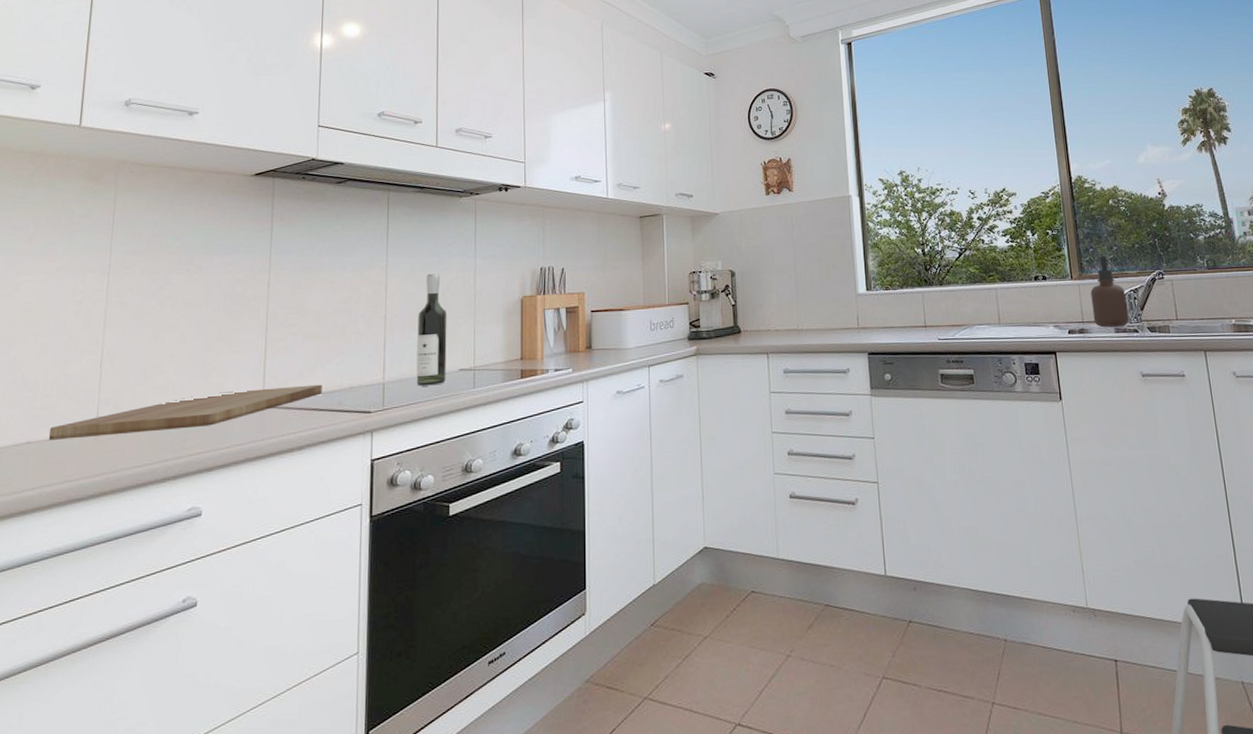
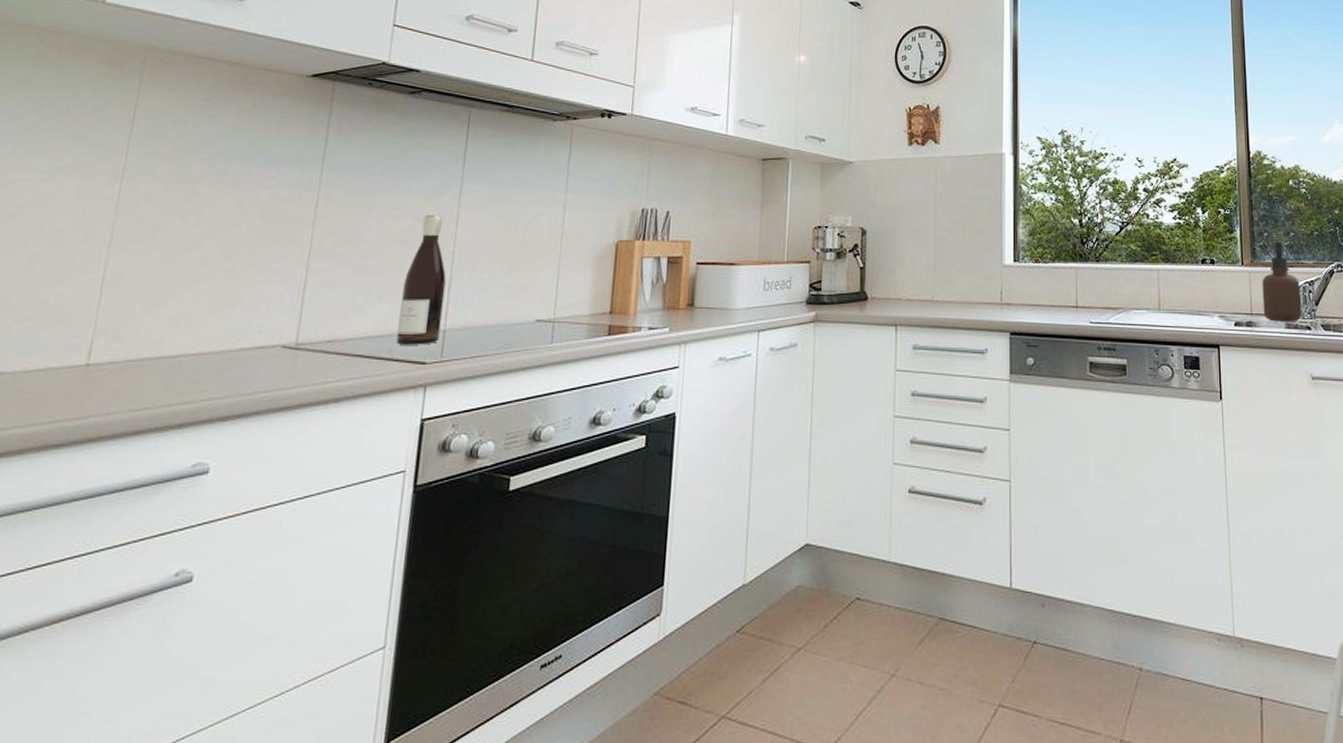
cutting board: present [48,384,322,440] -> none [27,326,371,372]
bottle: none [344,286,381,398] -> present [396,215,447,345]
bottle: present [416,274,447,386] -> none [483,207,528,337]

